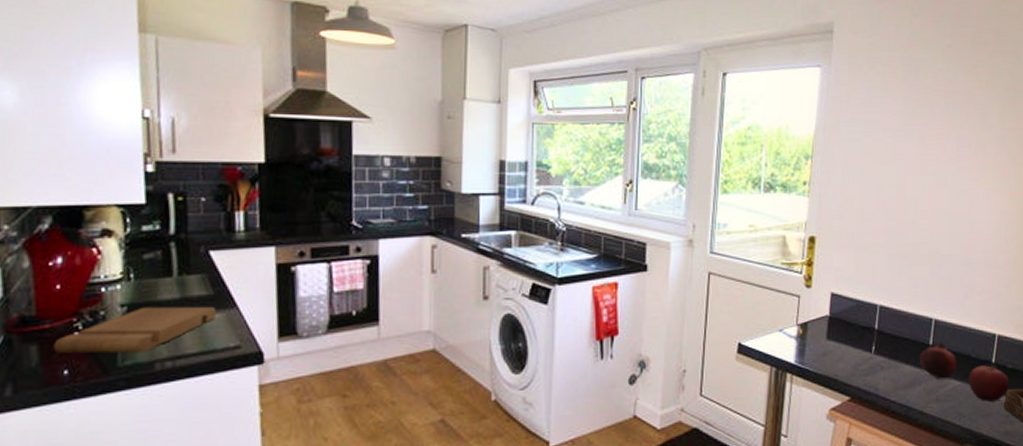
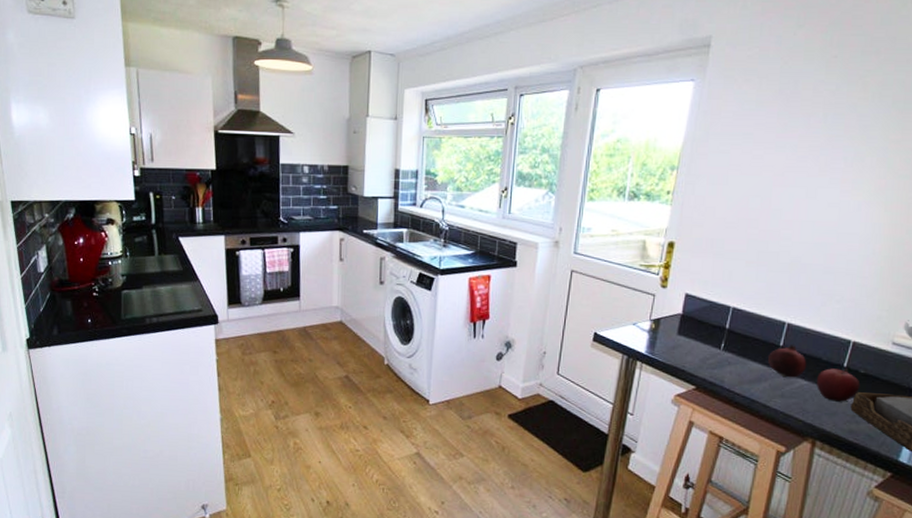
cutting board: present [53,306,216,354] -> none [81,277,185,311]

